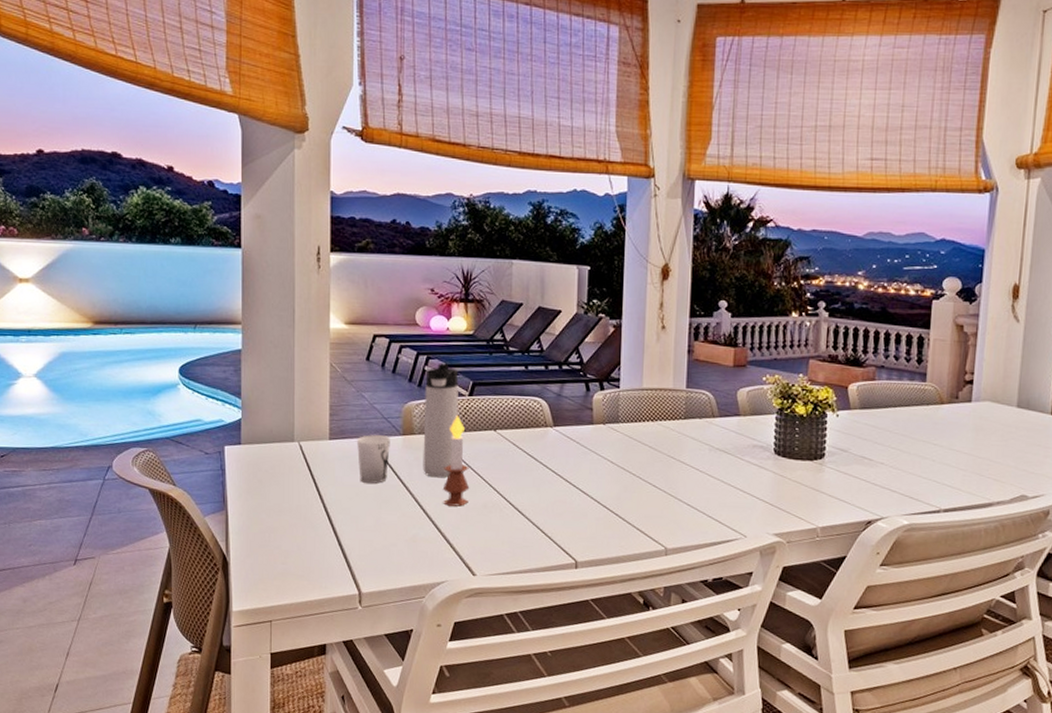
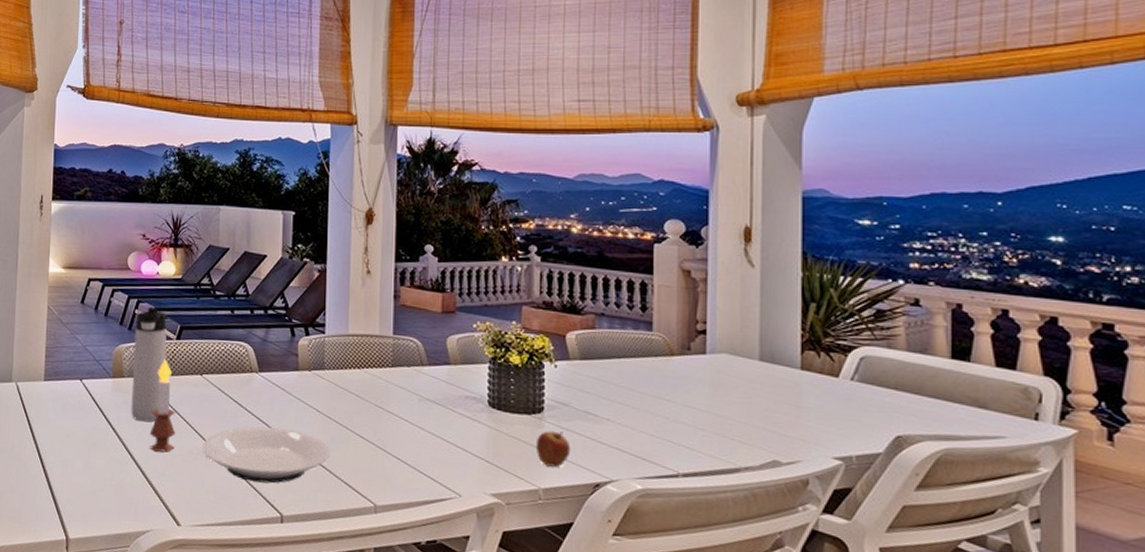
cup: present [357,435,390,484] -> none [70,377,101,426]
plate: none [497,478,623,532] -> present [203,426,330,484]
fruit: none [815,475,848,508] -> present [535,430,571,467]

